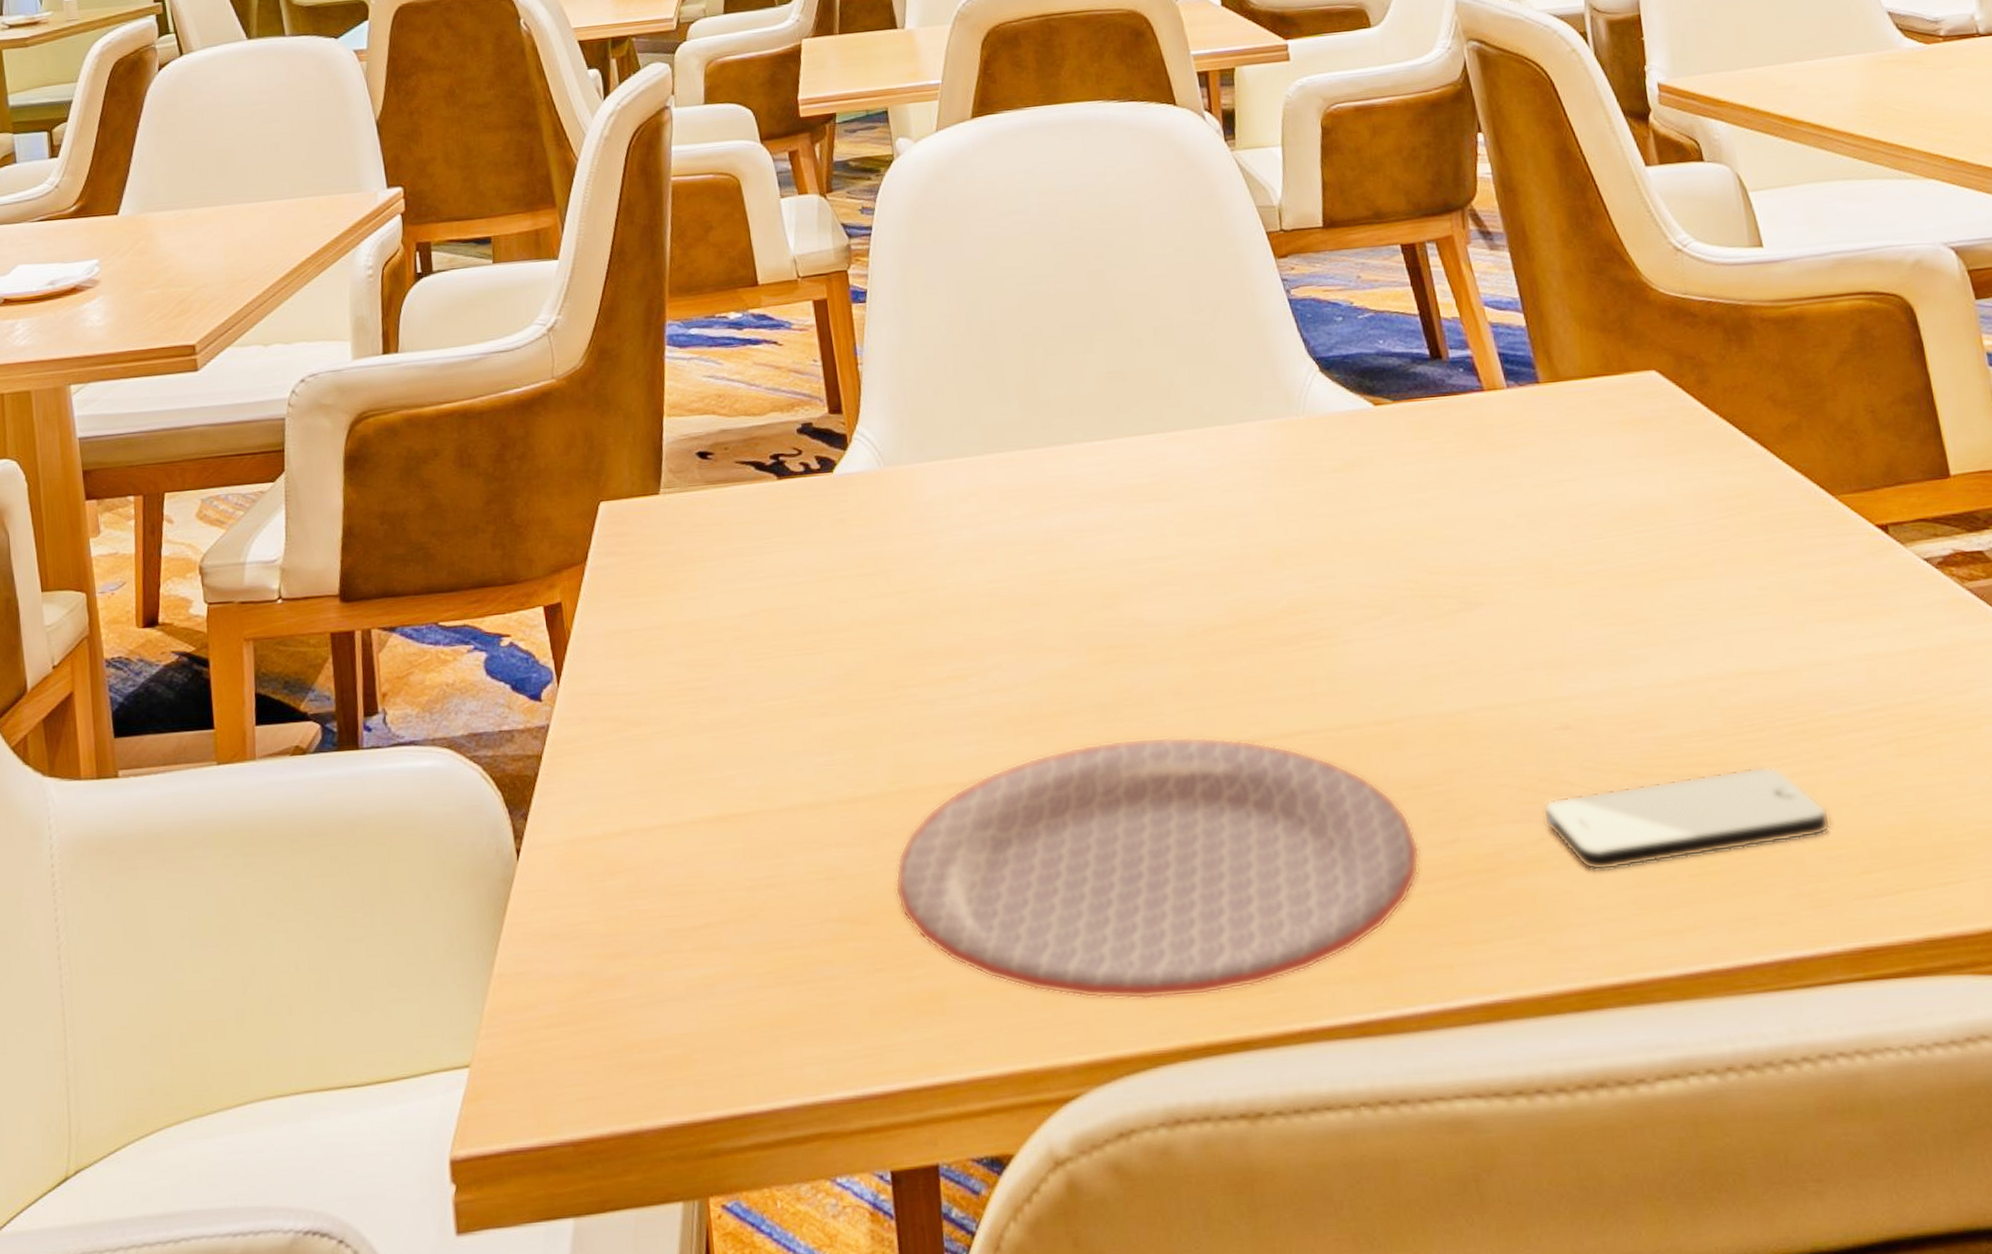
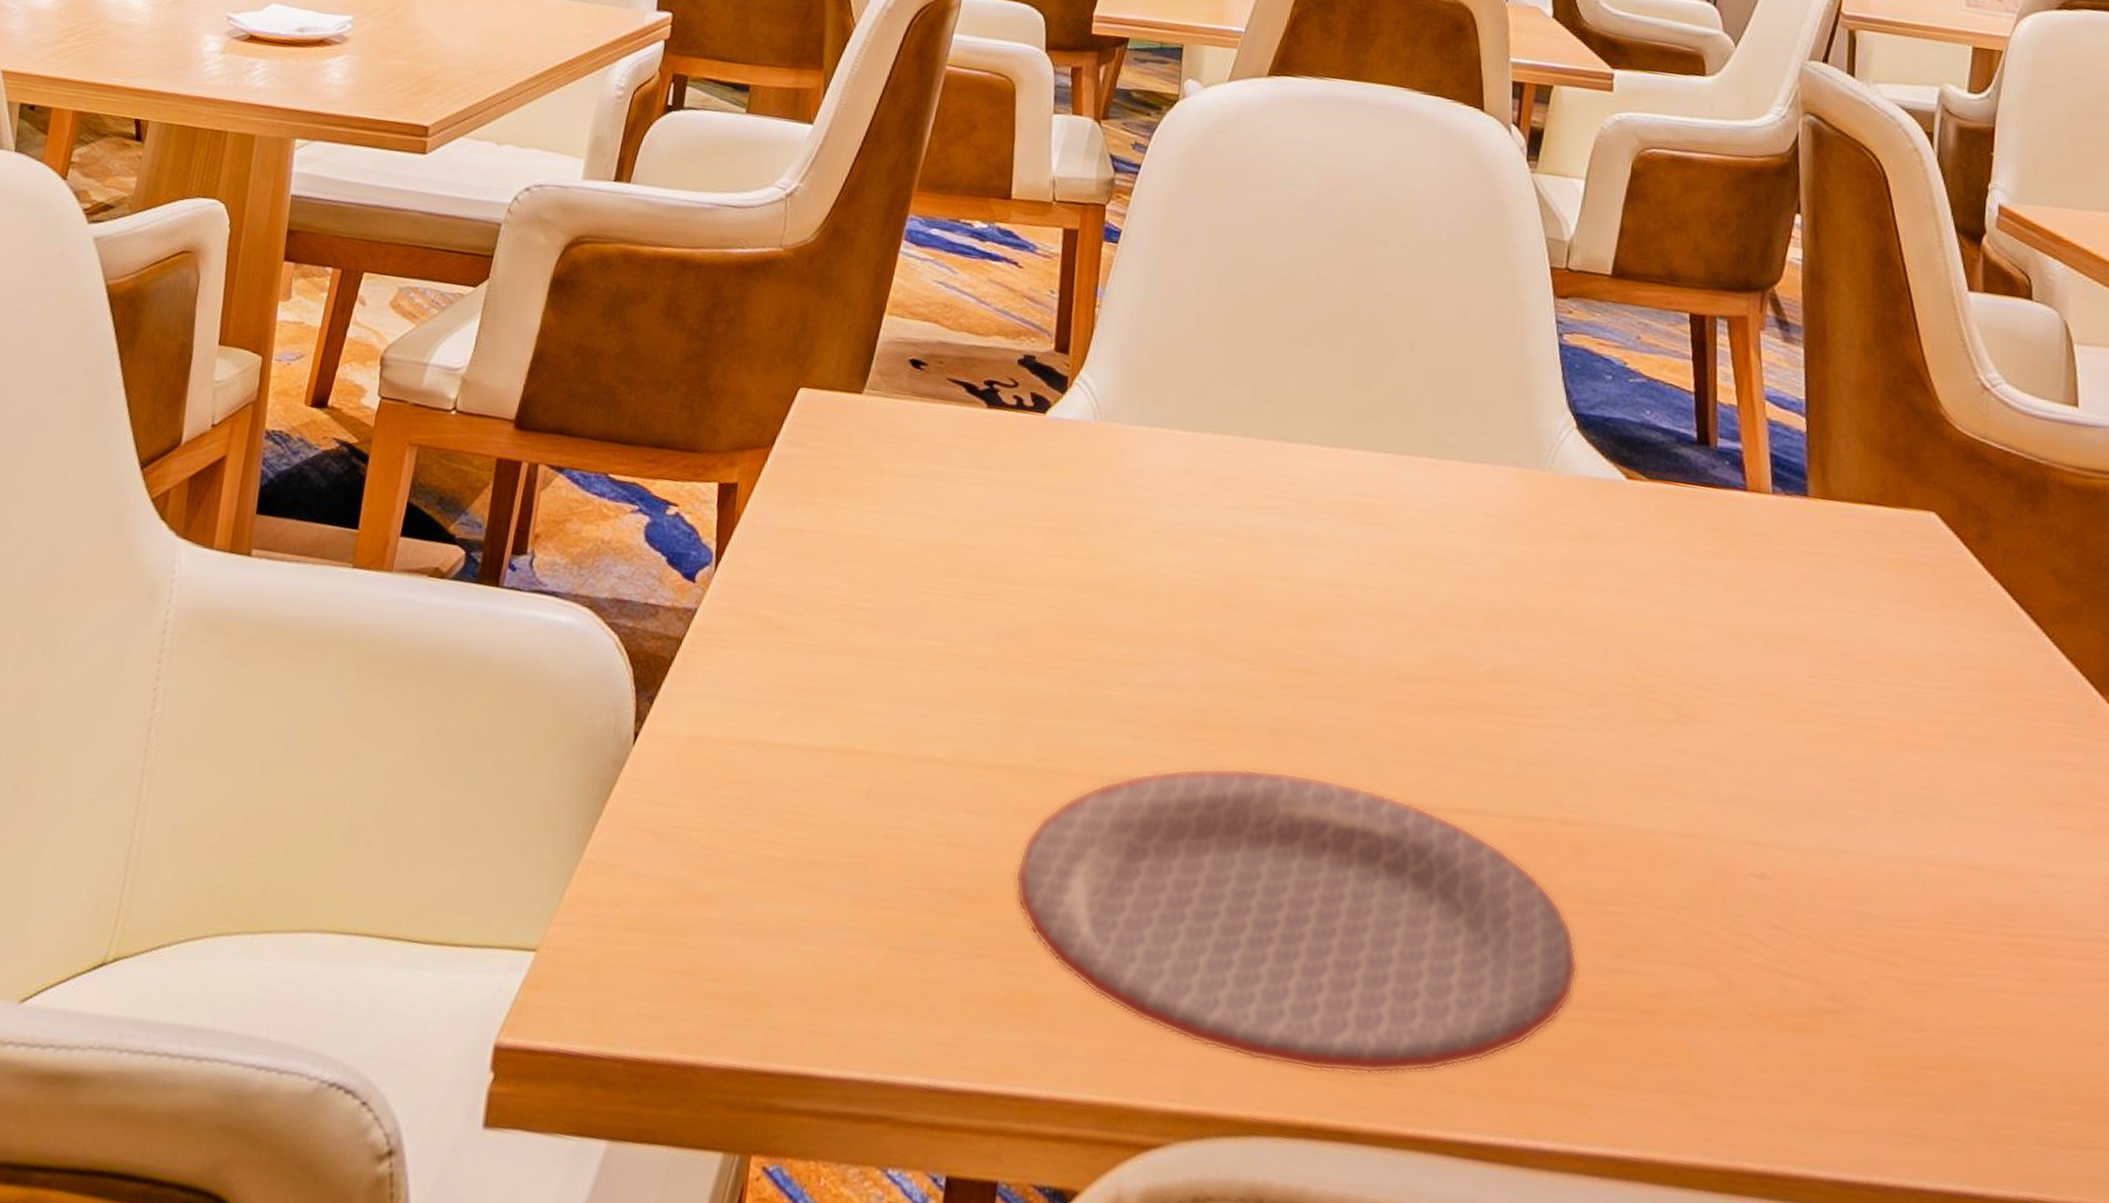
smartphone: present [1542,766,1831,871] -> none [1718,950,2030,1065]

